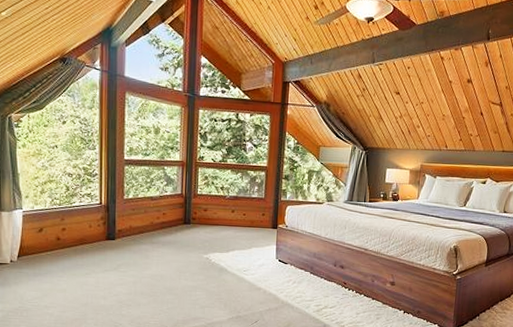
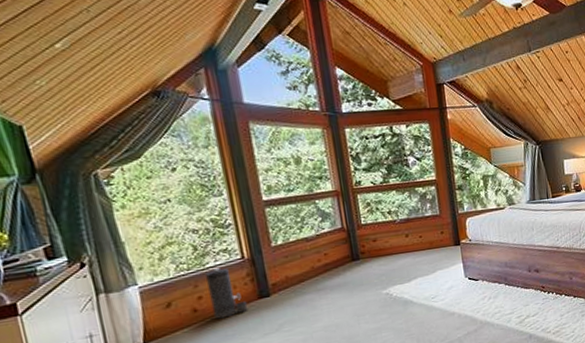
canister: none [71,208,97,250] -> present [206,268,248,319]

